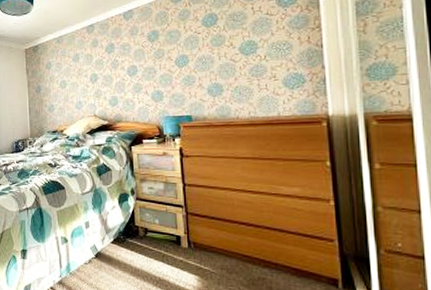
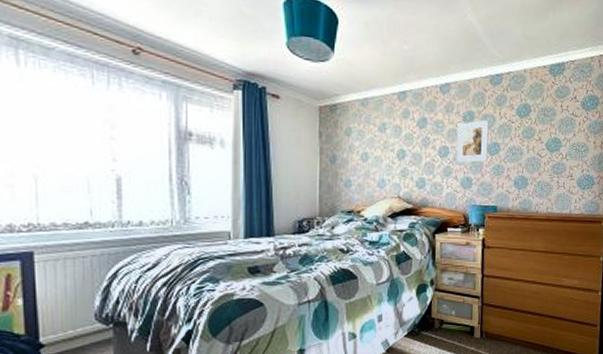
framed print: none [143,35,178,79] -> present [456,119,490,163]

